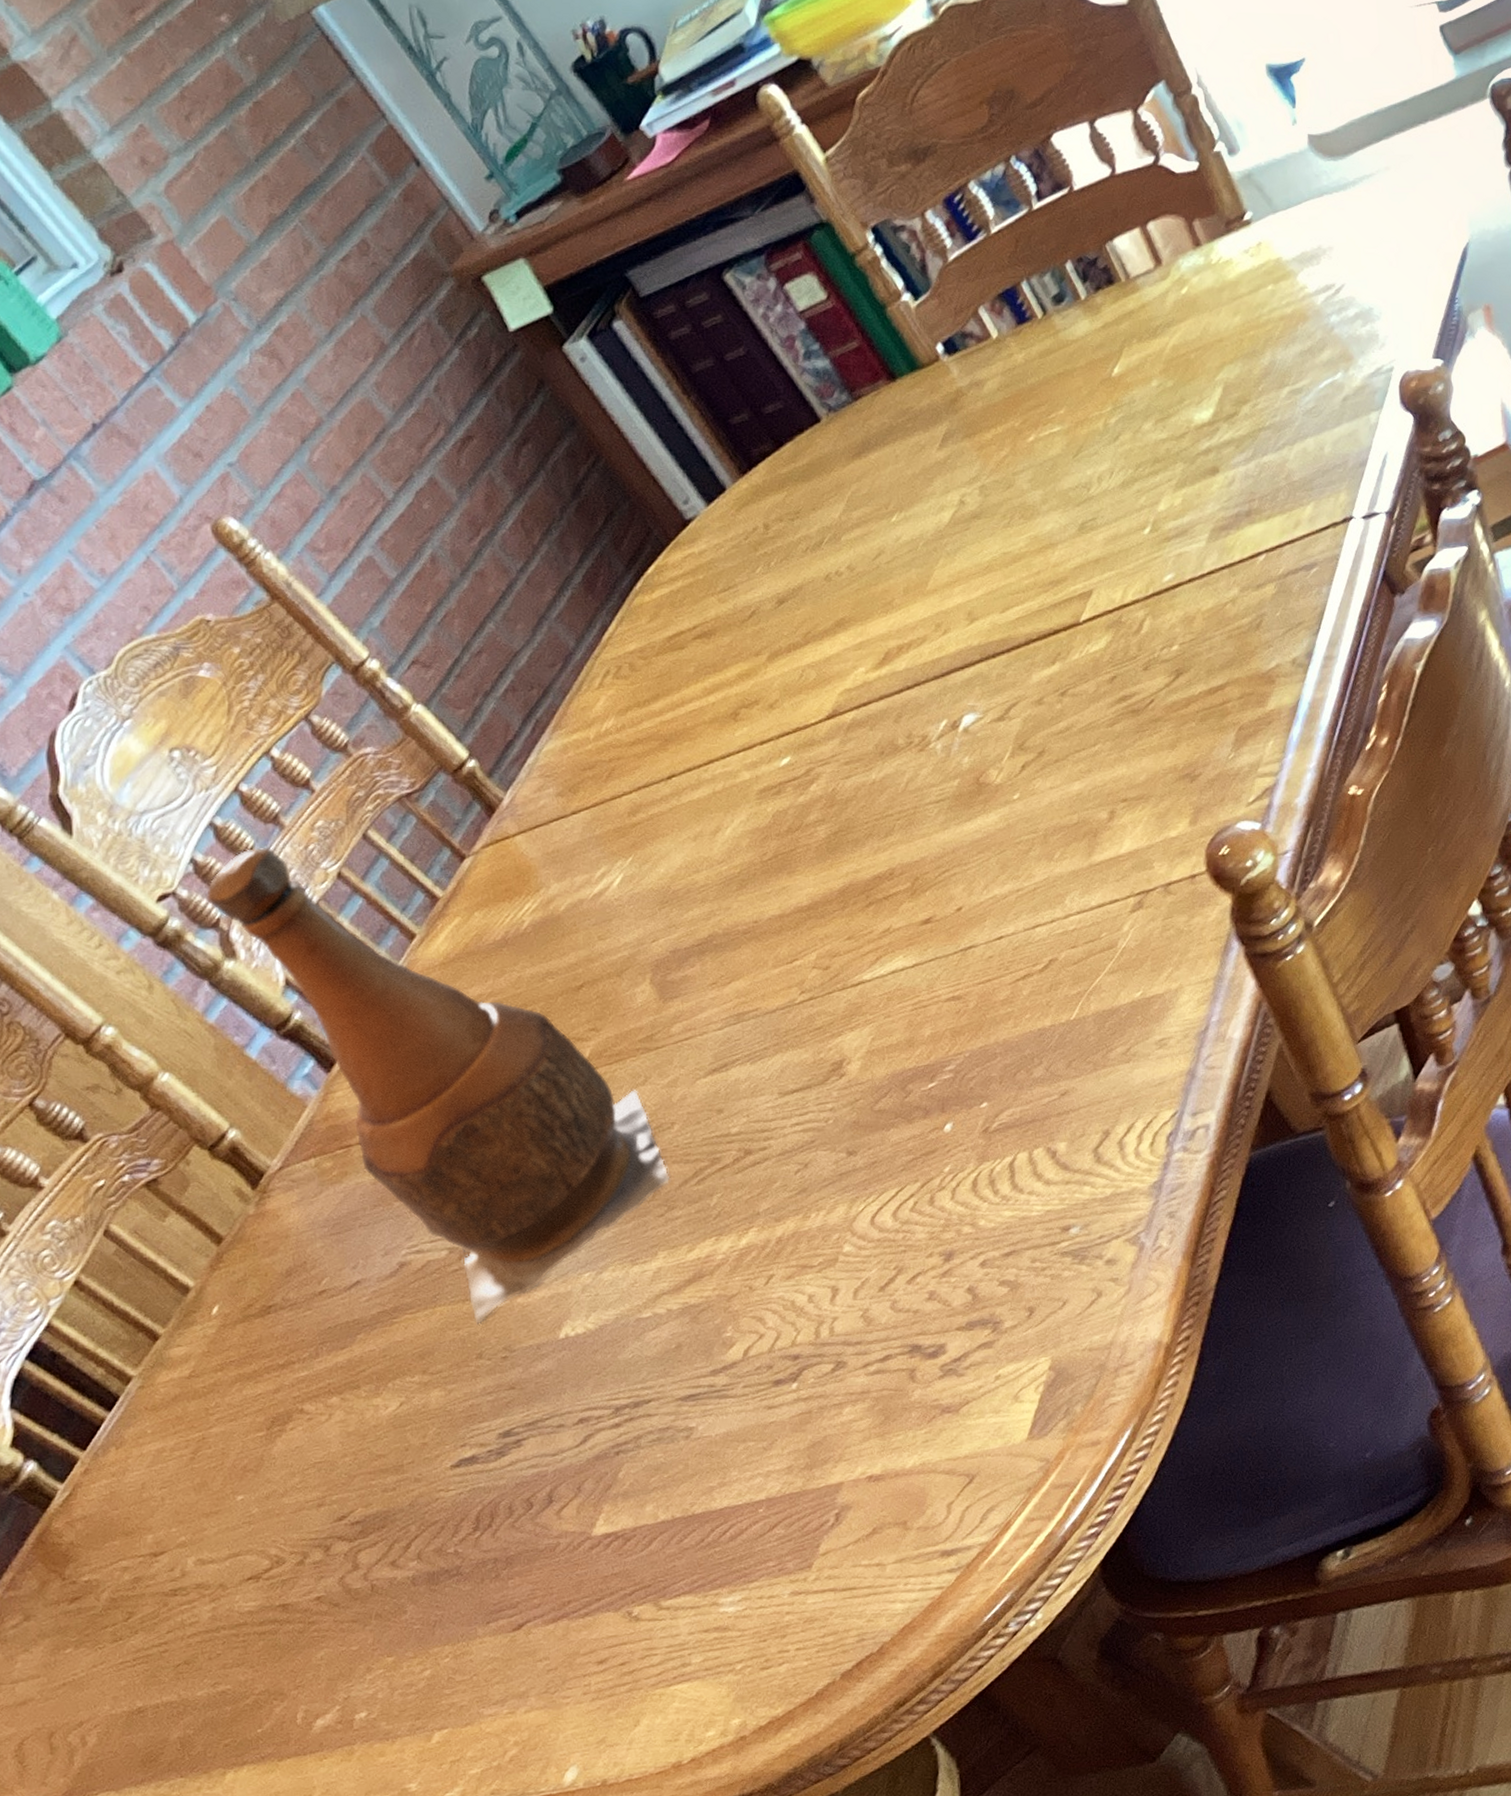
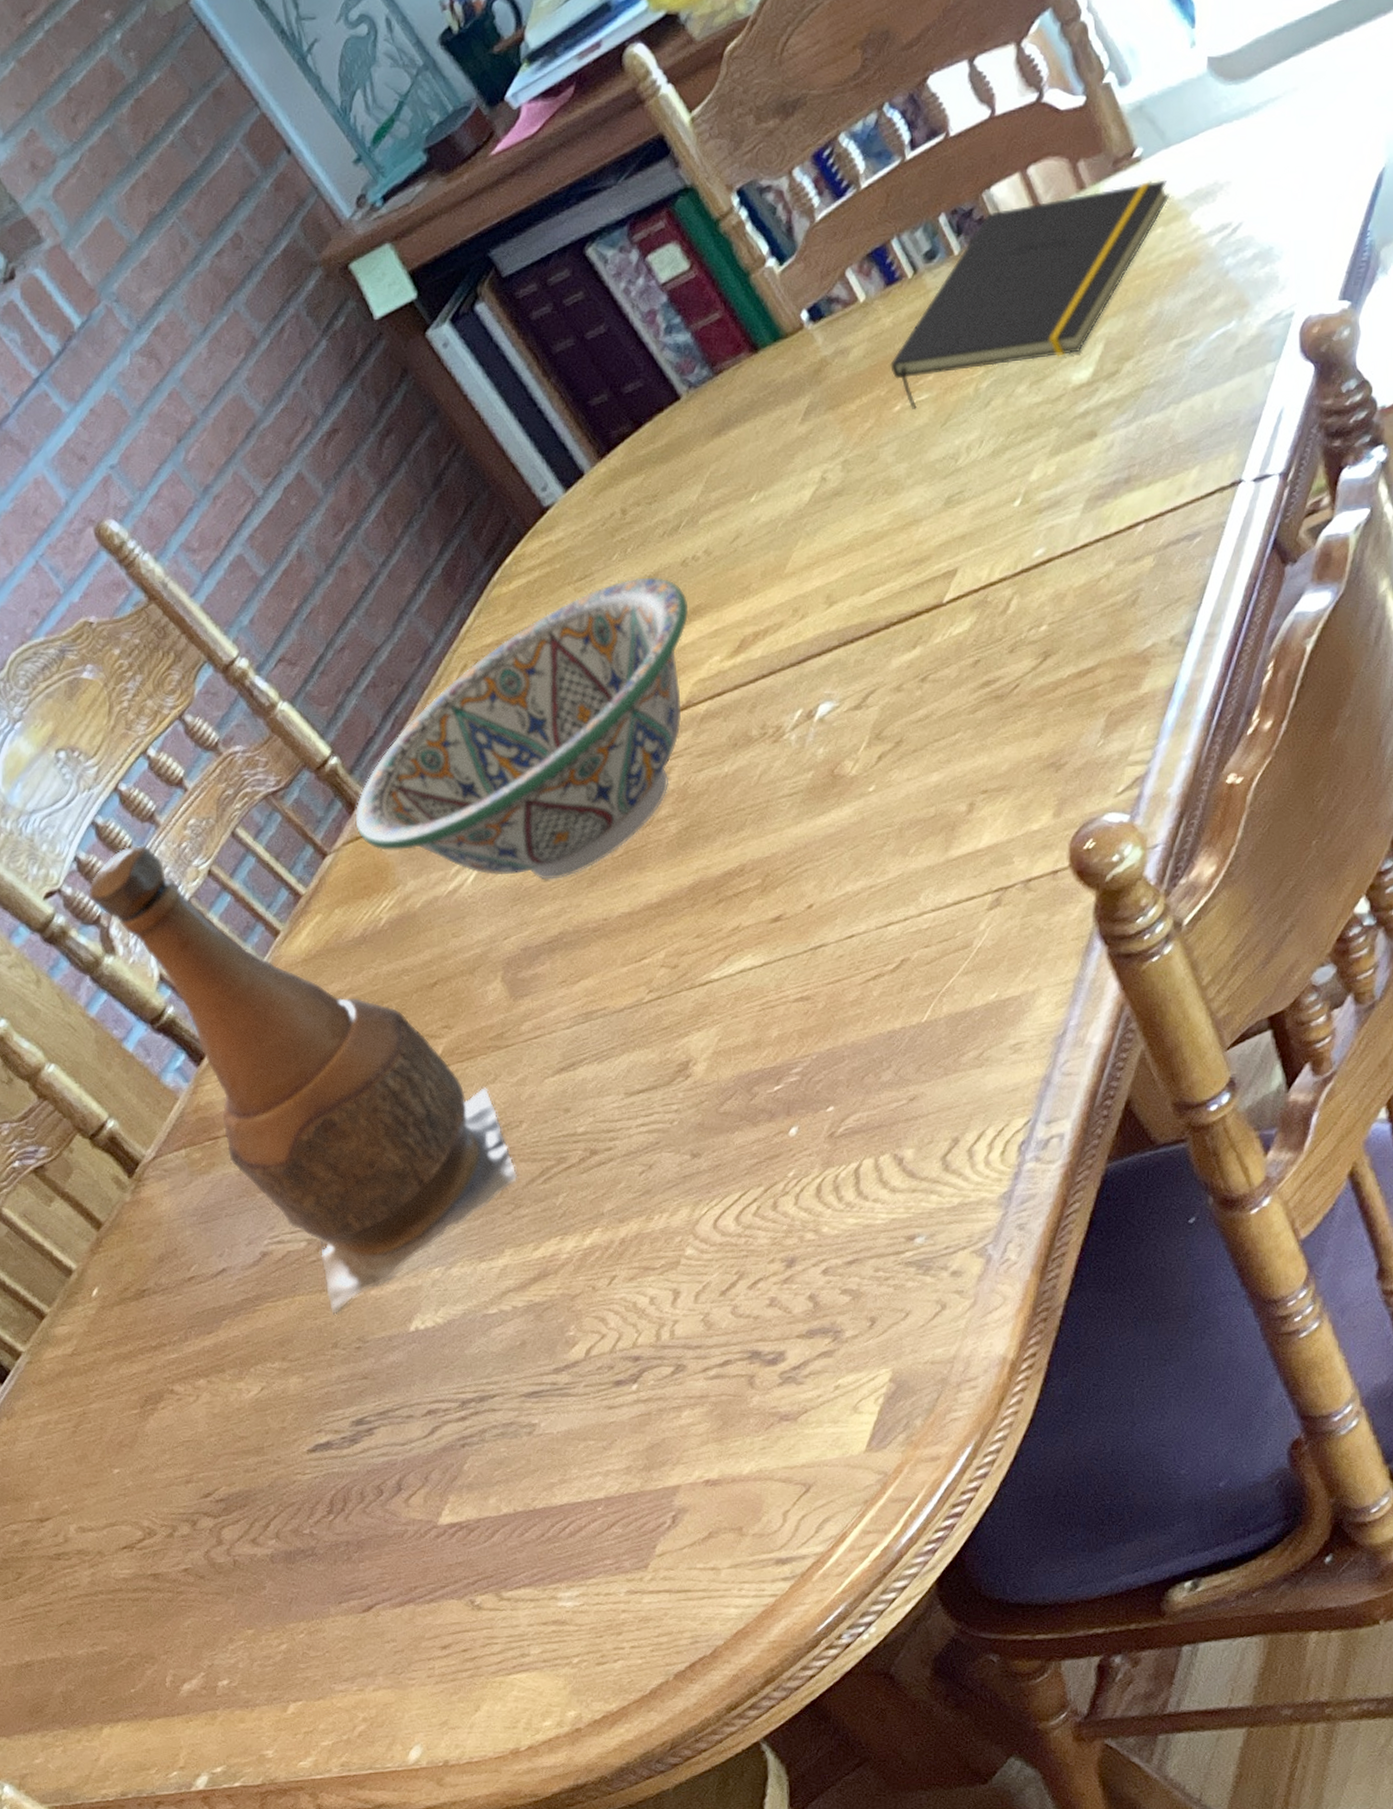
decorative bowl: none [494,590,833,883] -> present [355,577,689,880]
notepad: none [1023,242,1278,440] -> present [890,180,1169,409]

